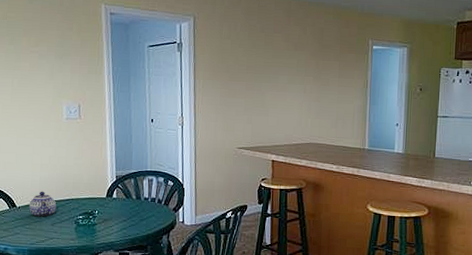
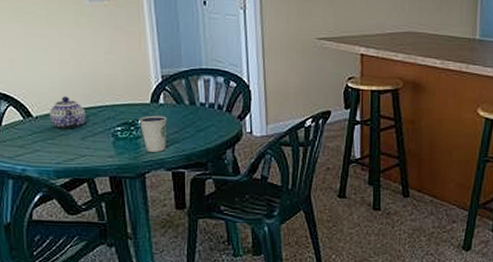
dixie cup: none [96,207,118,237] -> present [139,115,167,152]

